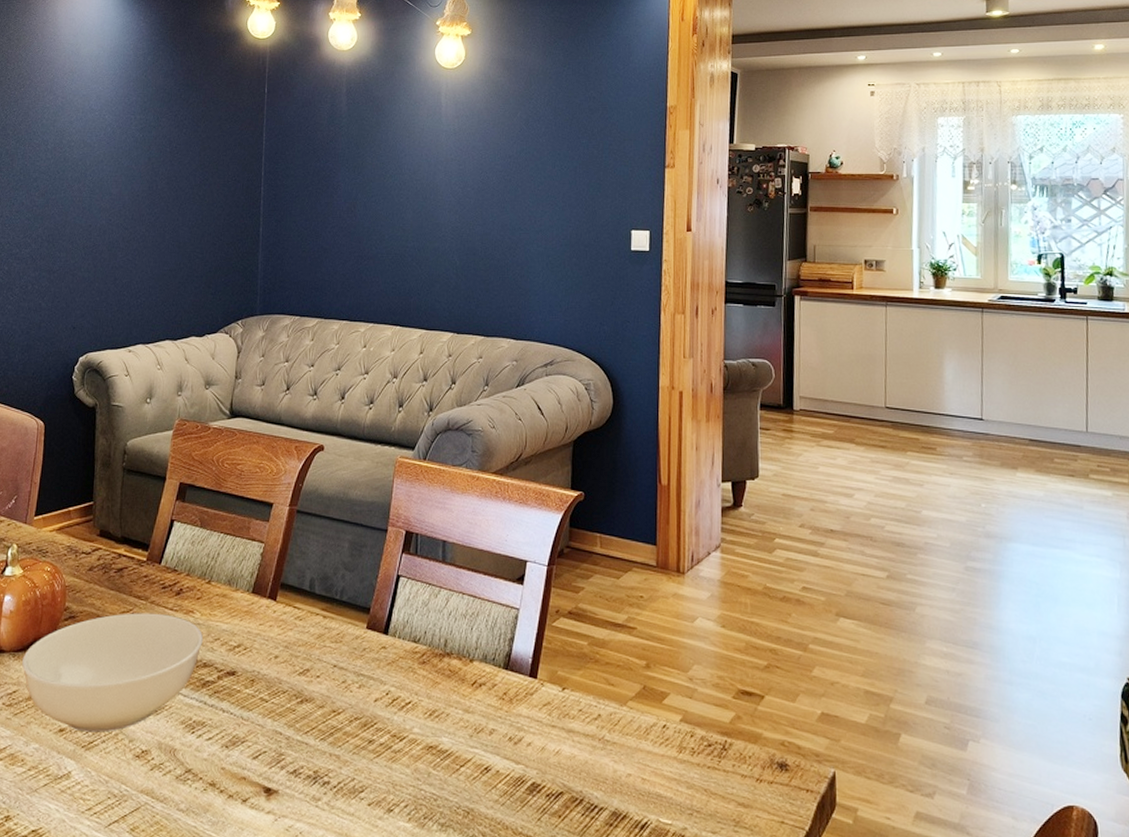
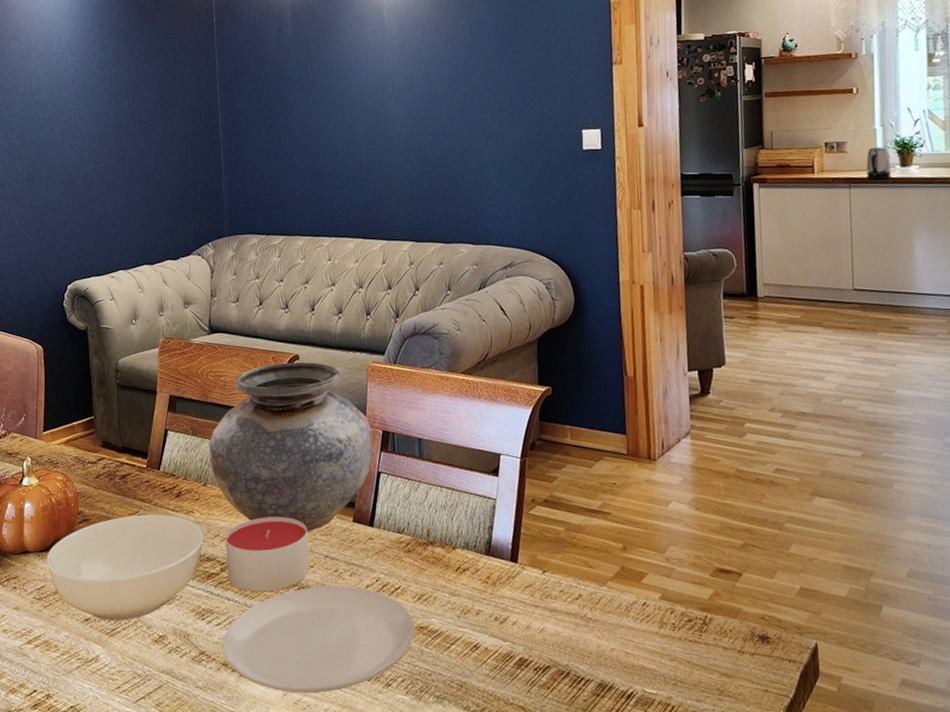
plate: none [212,698,423,818] -> present [223,586,415,693]
vase: none [217,454,394,637] -> present [209,362,373,531]
candle: none [225,620,317,704] -> present [226,516,309,593]
kettle: none [902,267,926,300] -> present [866,146,892,180]

